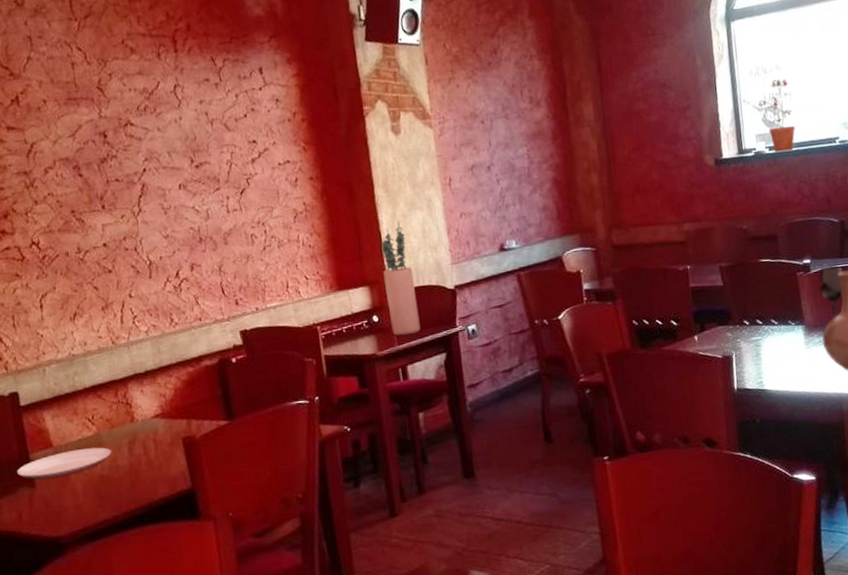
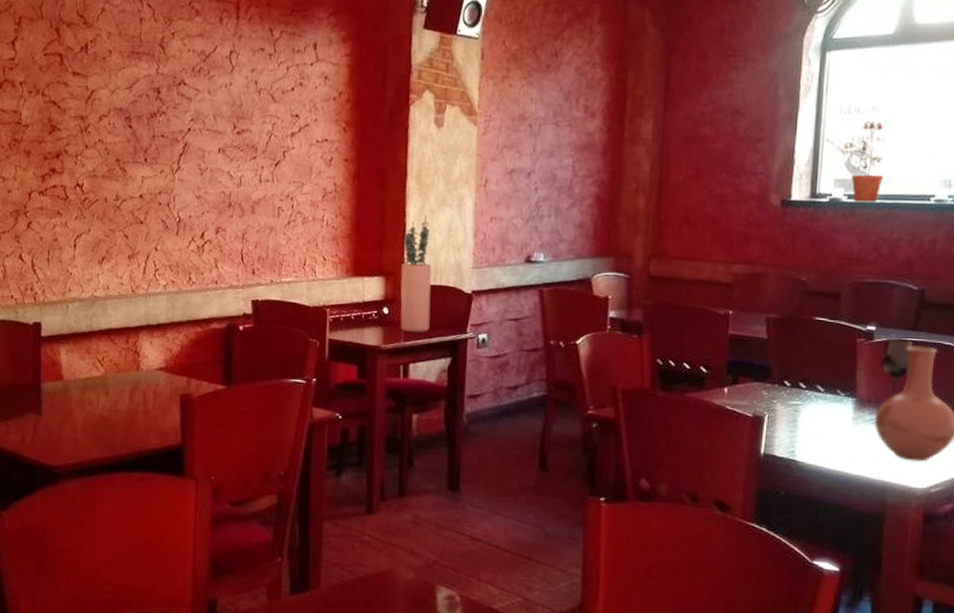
plate: present [17,447,112,480] -> none [28,386,114,410]

